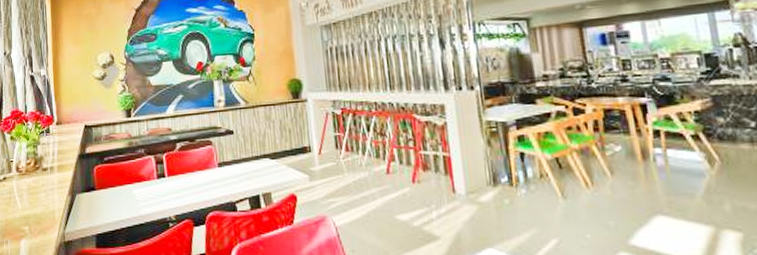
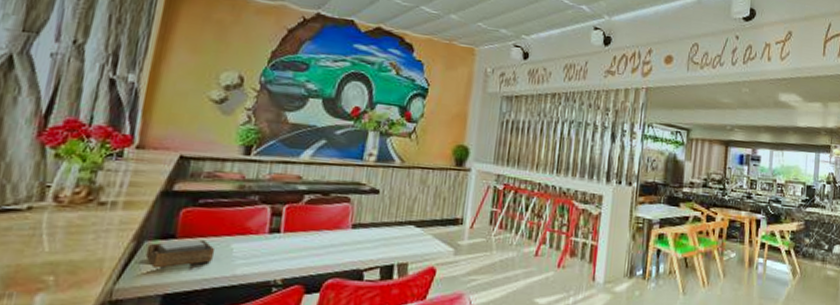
napkin holder: none [79,189,124,215] -> present [145,239,215,269]

